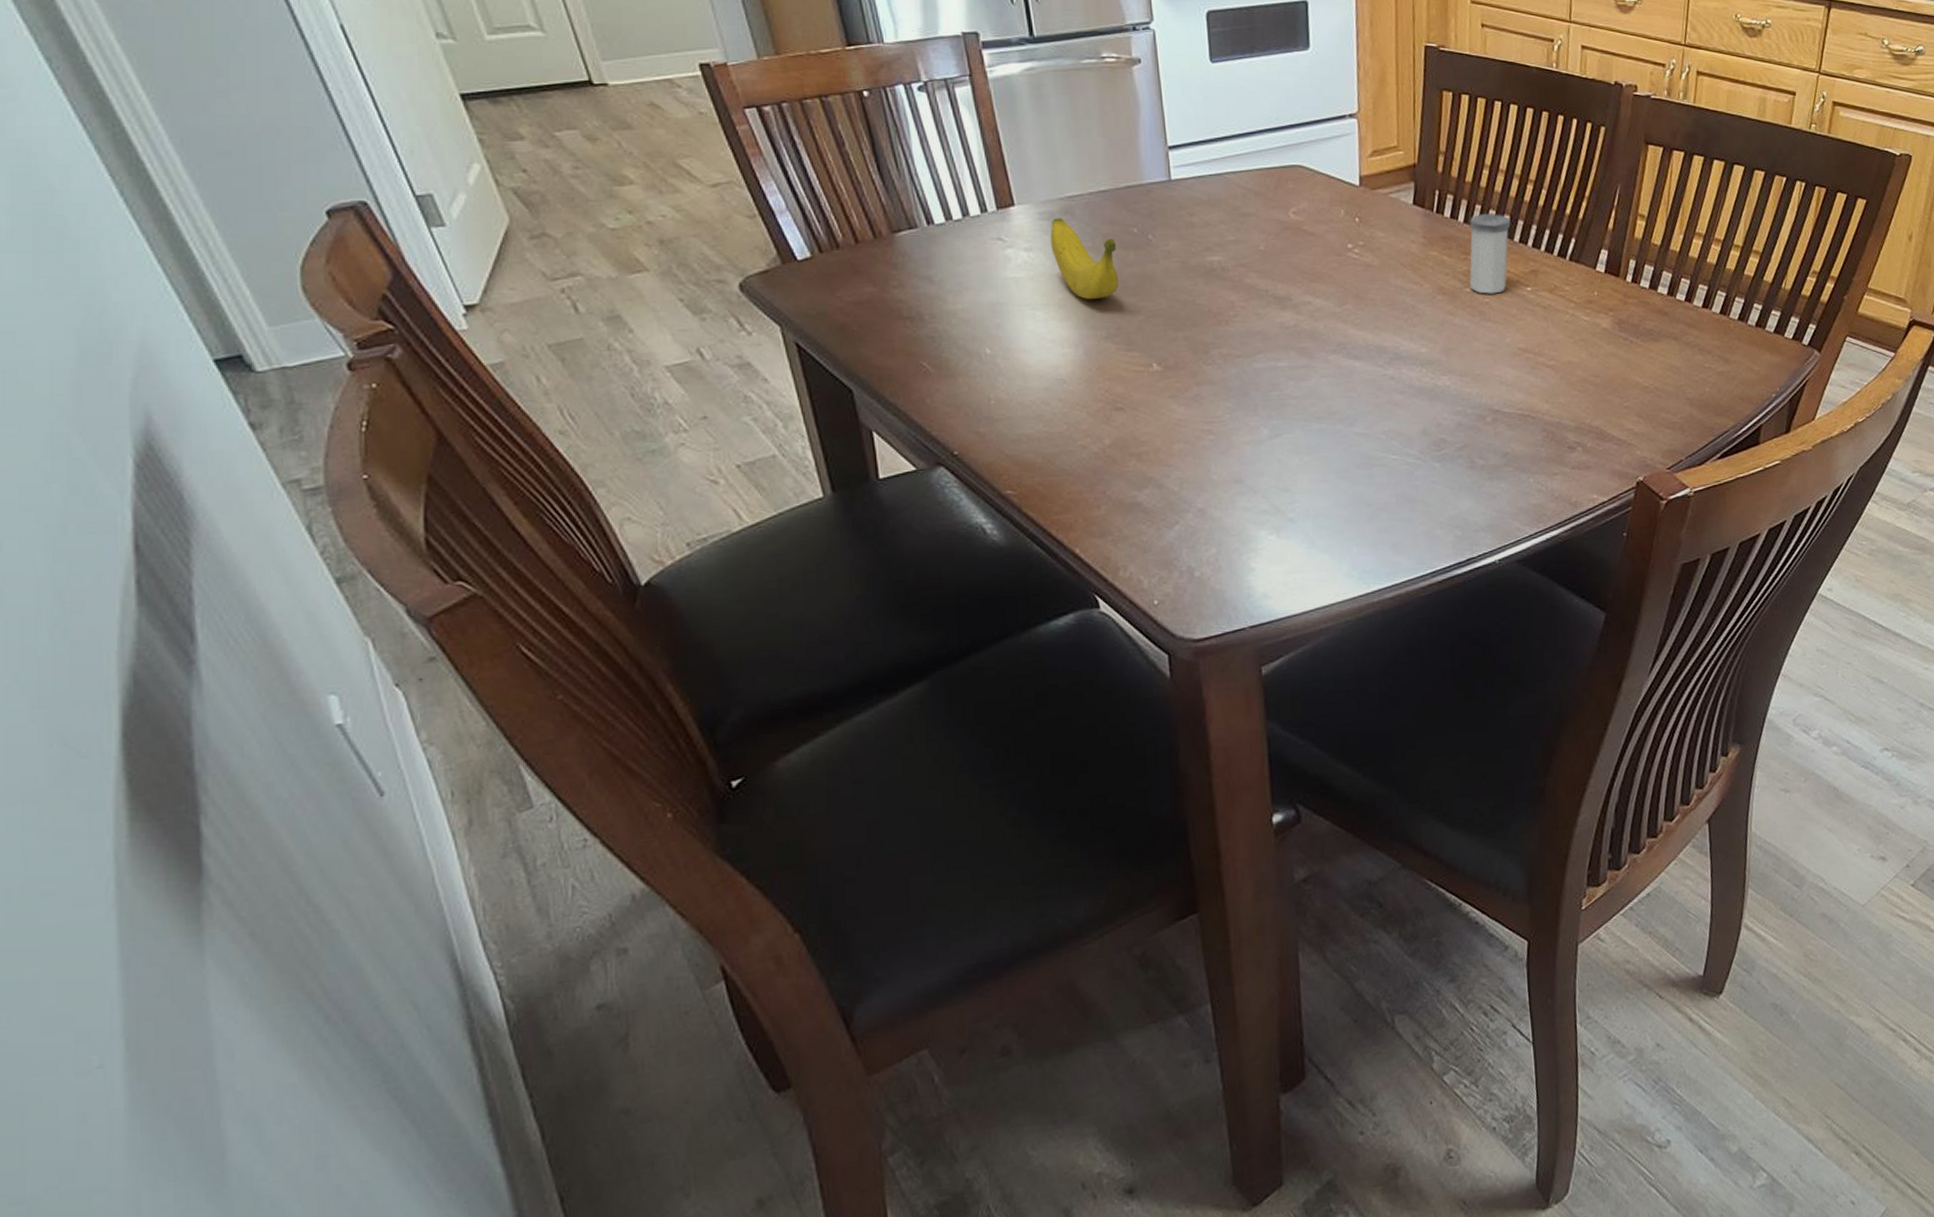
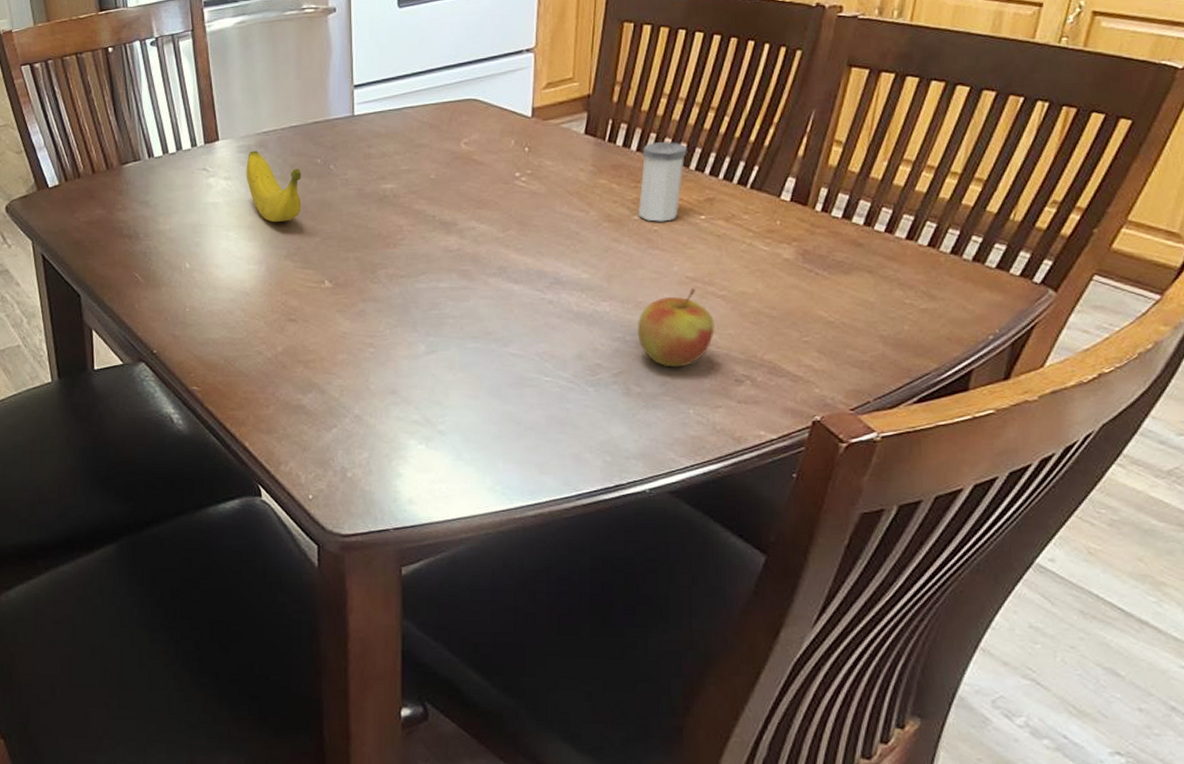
apple: none [1476,359,1547,439] -> present [637,288,715,368]

